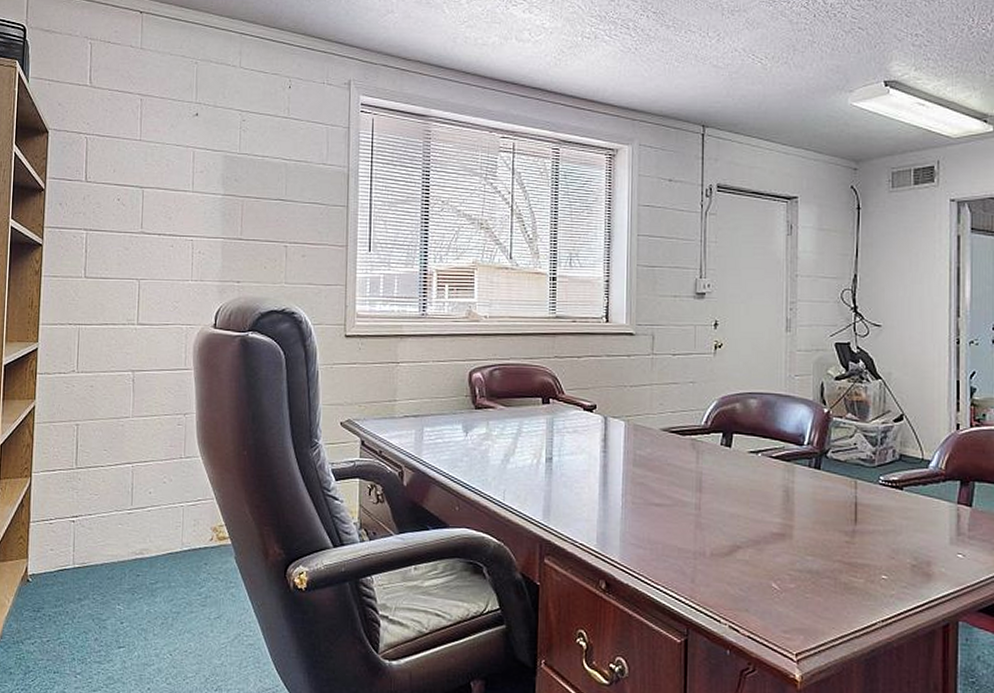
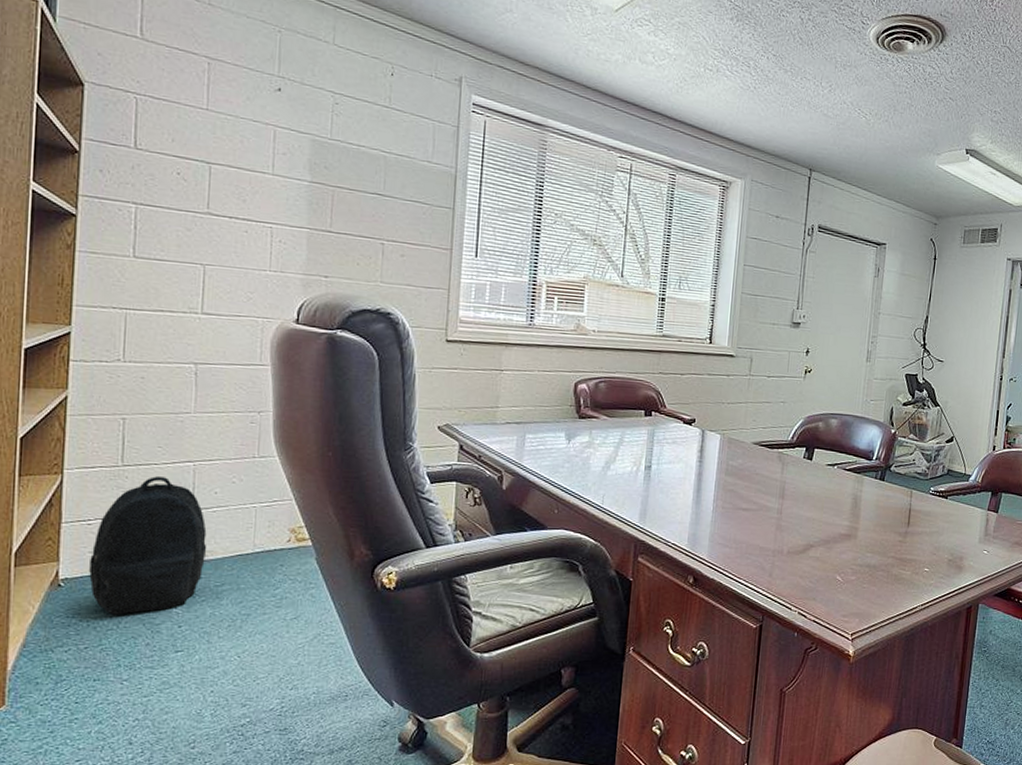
backpack: none [51,478,144,610] -> present [89,476,207,615]

